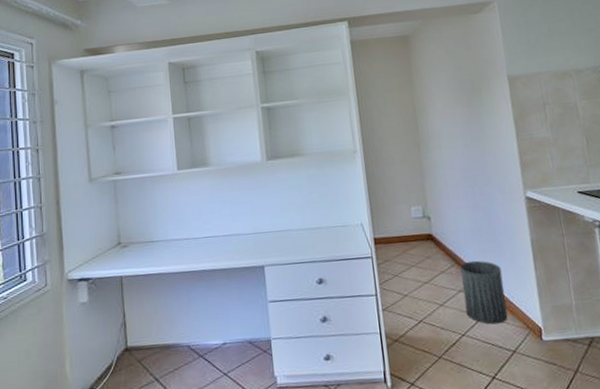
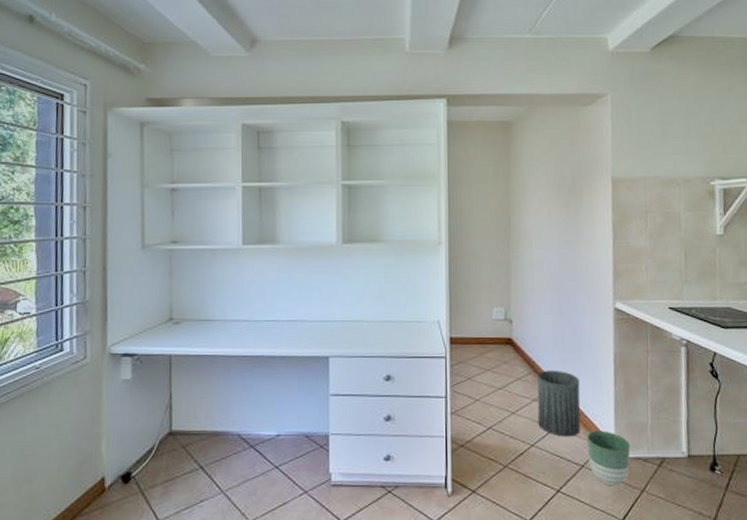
planter: none [515,315,561,369] -> present [587,430,631,486]

